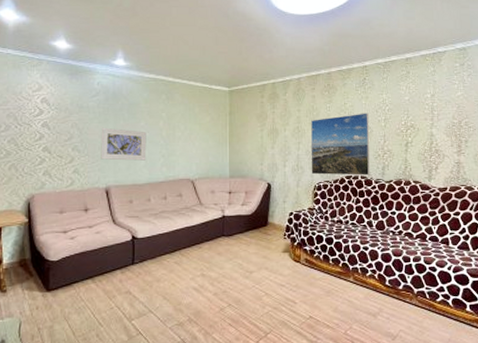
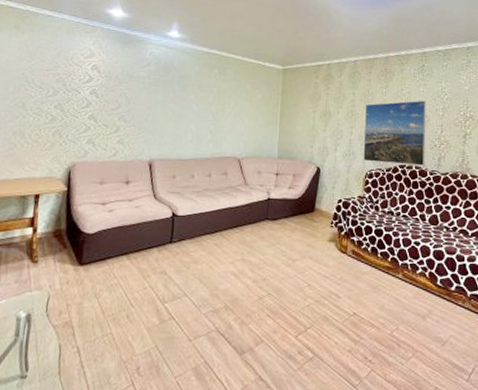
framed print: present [101,127,147,161] -> none [147,98,196,135]

